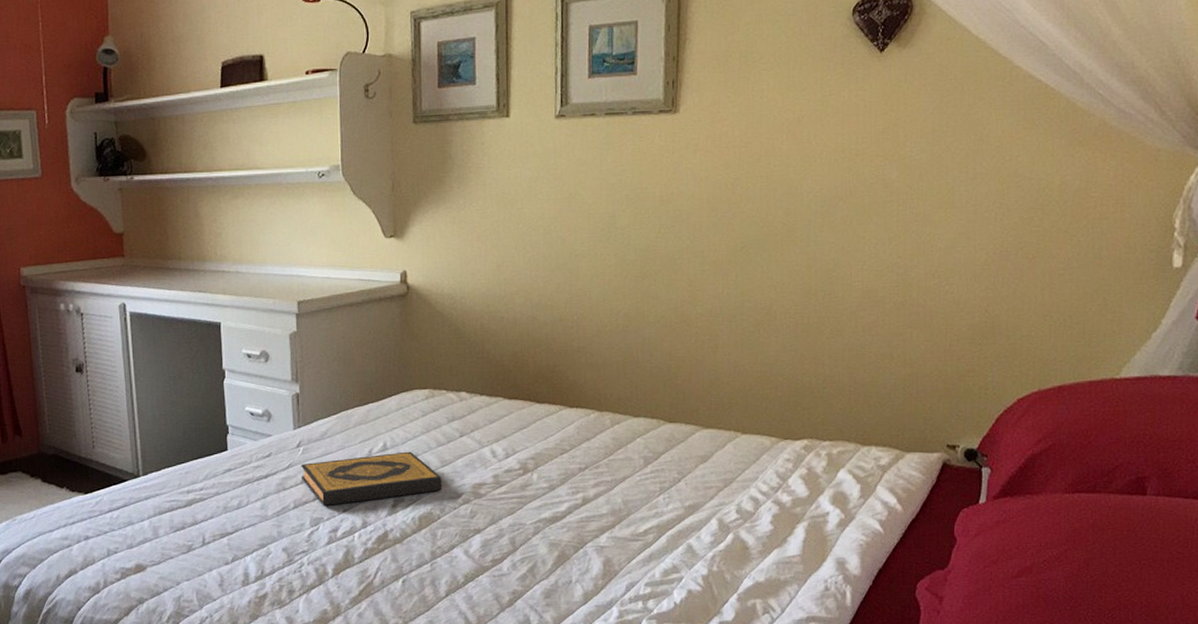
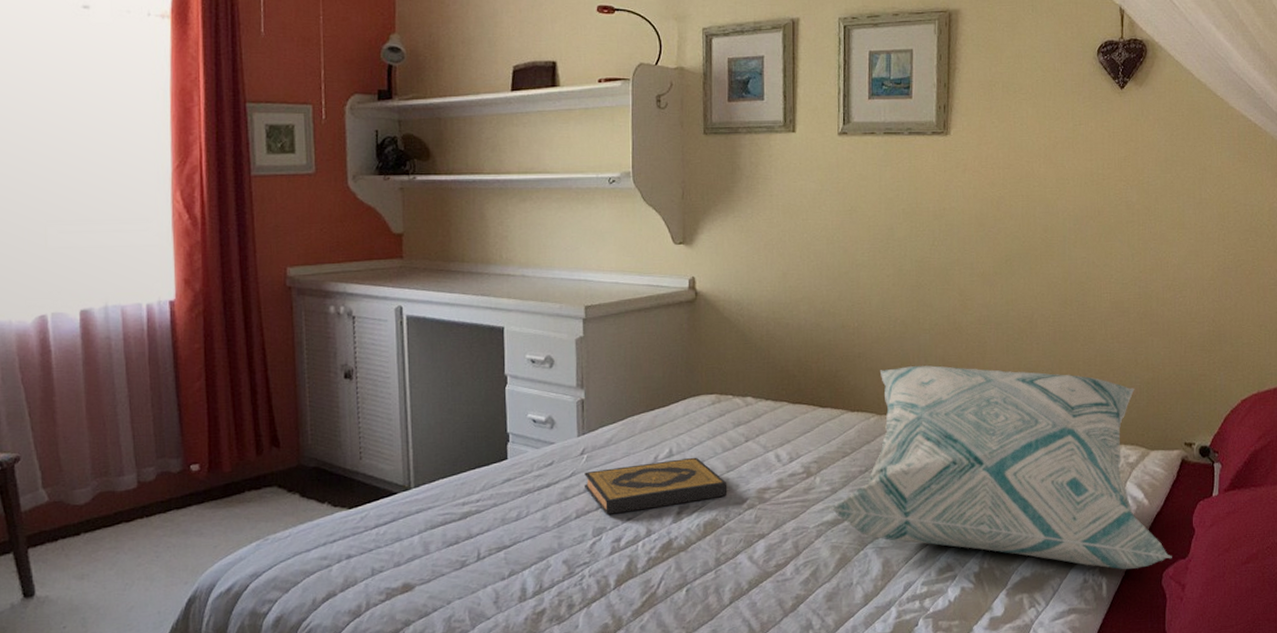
decorative pillow: none [547,360,929,579] -> present [829,365,1172,570]

